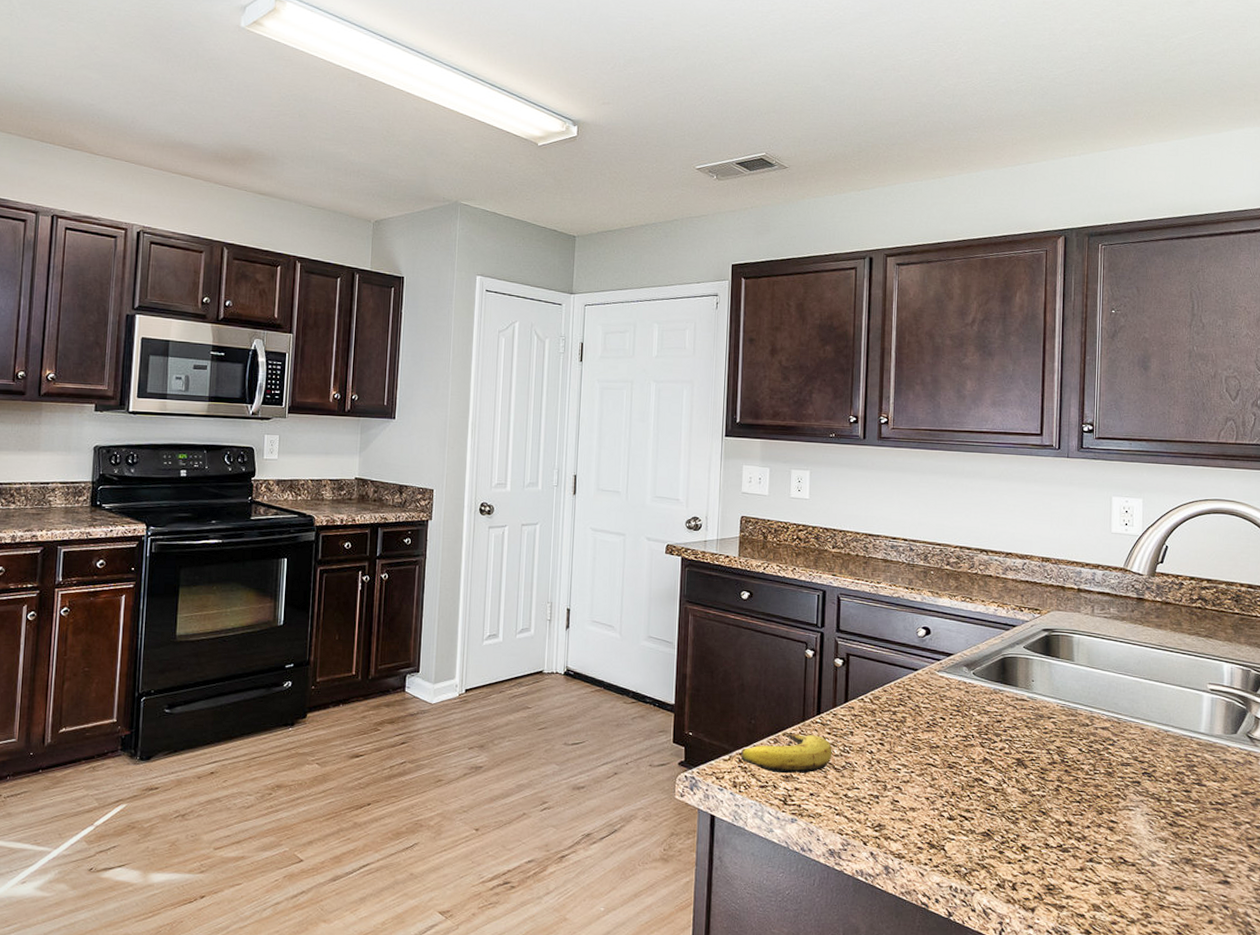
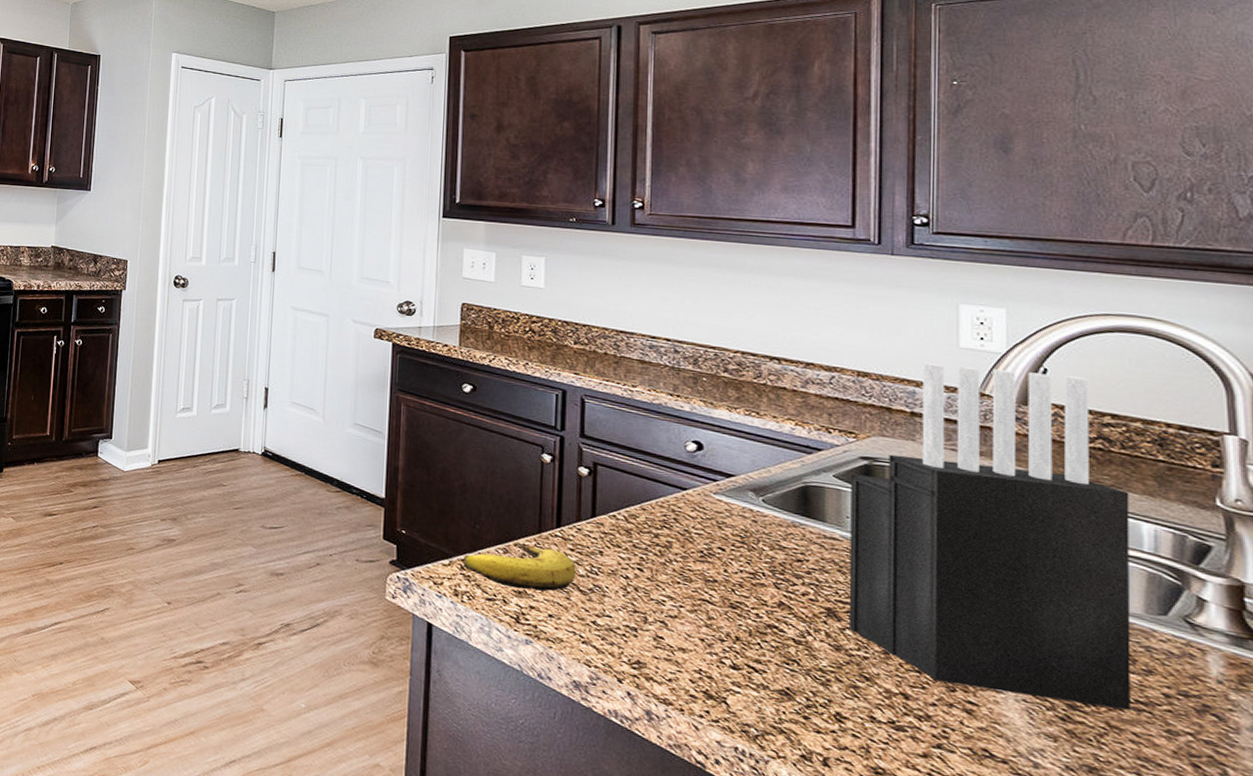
knife block: none [1032,546,1217,811] -> present [848,362,1131,711]

